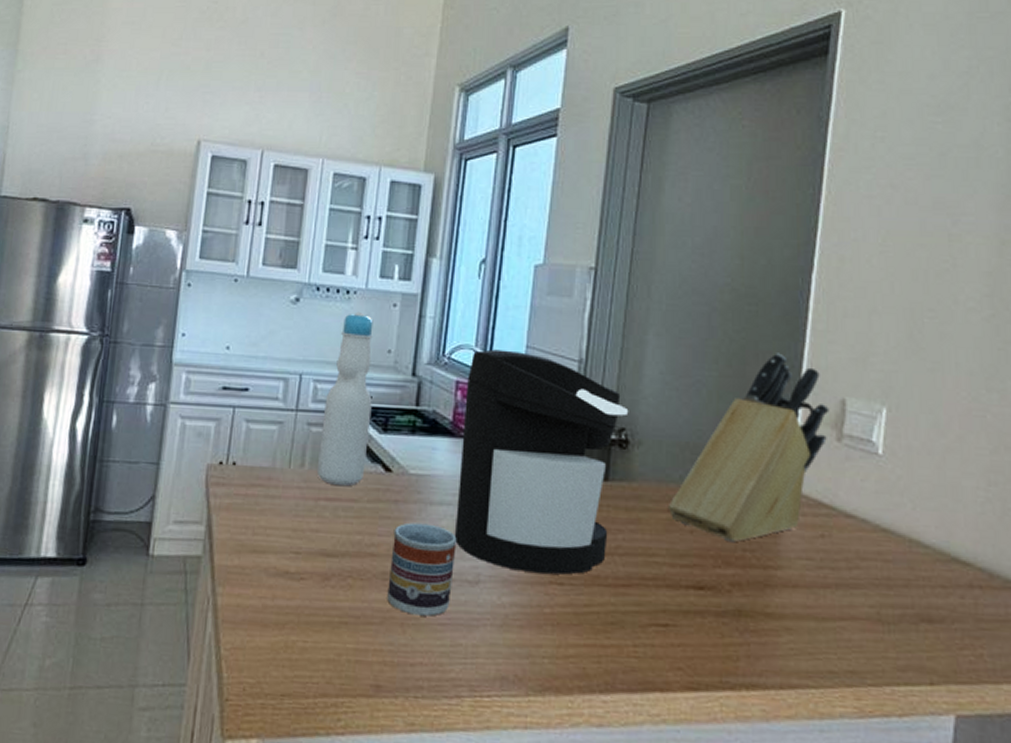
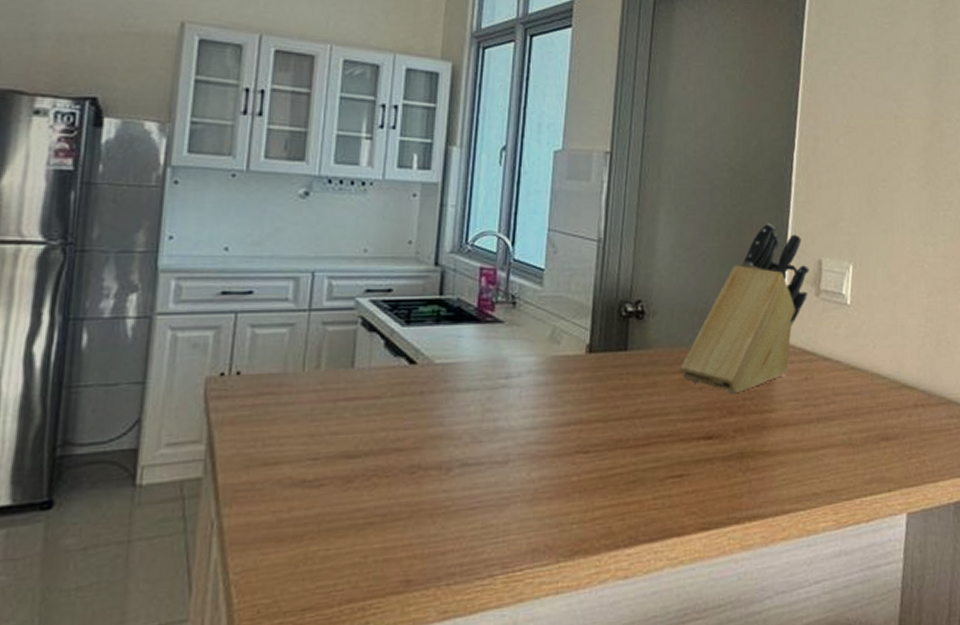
bottle: present [316,311,373,486] -> none [334,203,393,384]
cup: present [387,522,457,617] -> none [415,411,485,504]
coffee maker: present [454,349,629,575] -> none [482,234,644,446]

